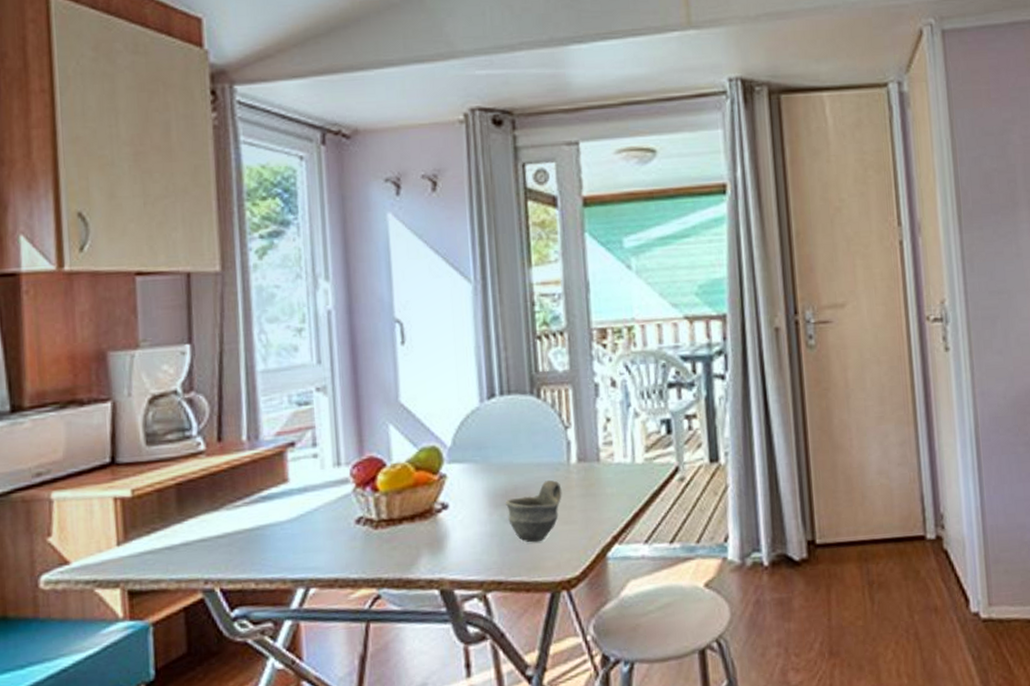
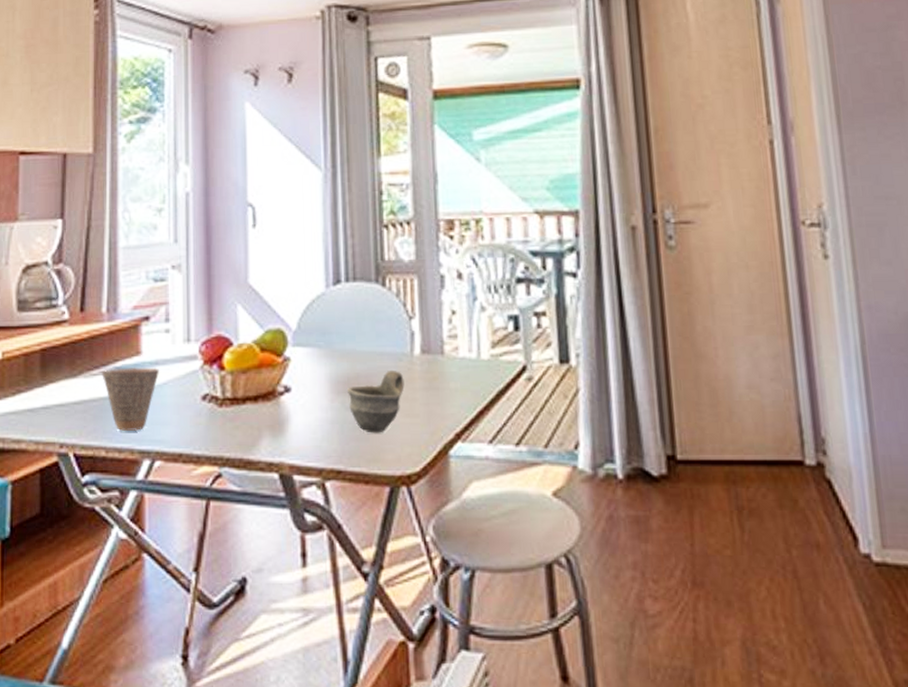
cup: none [246,494,310,561] -> present [102,366,160,431]

